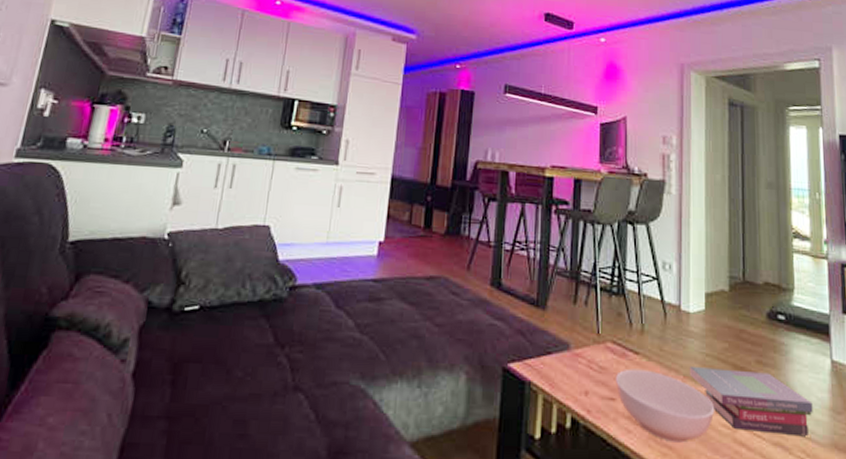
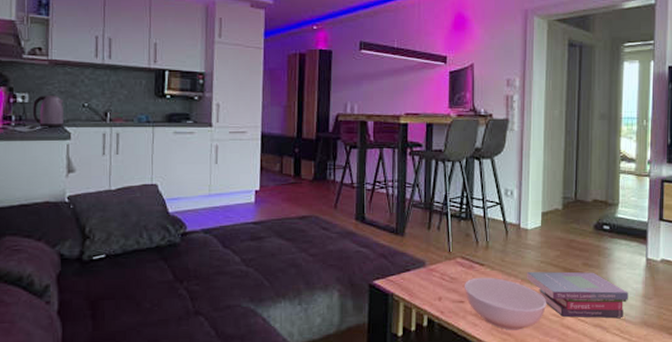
kettle: none [145,116,181,154] -> present [32,94,65,128]

